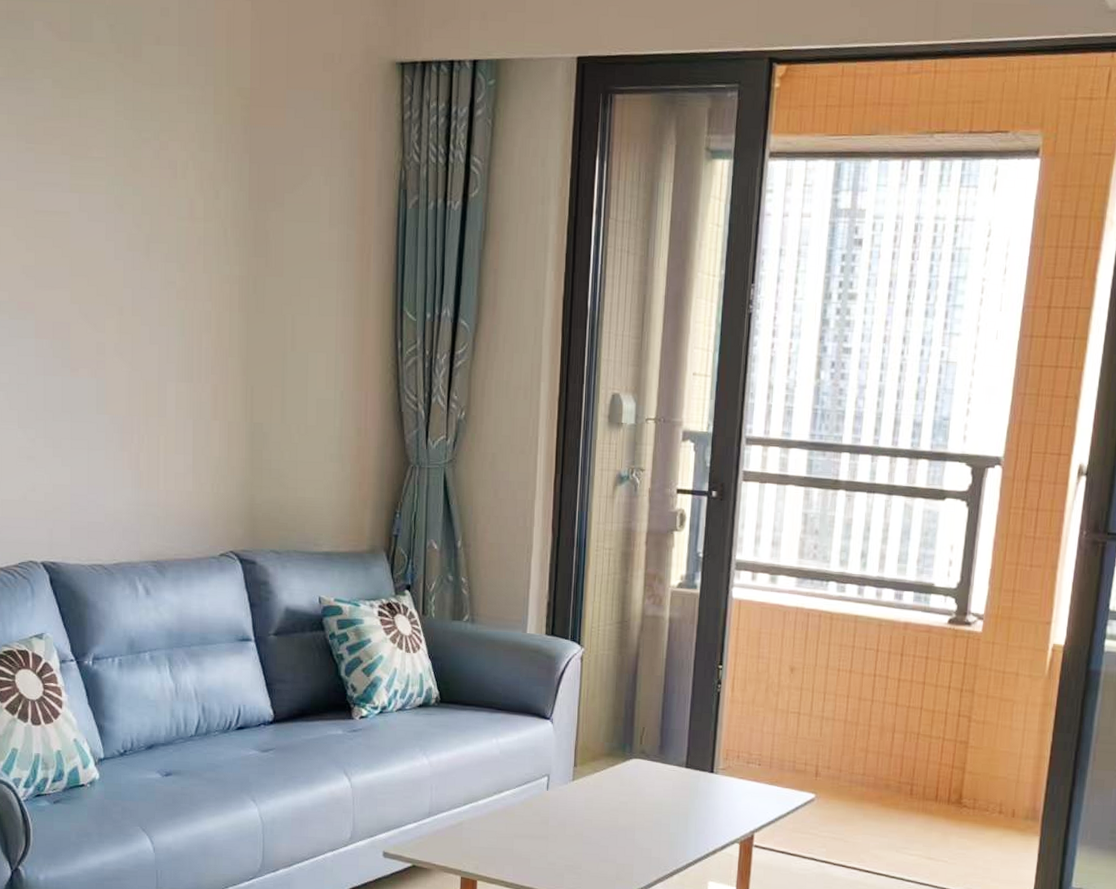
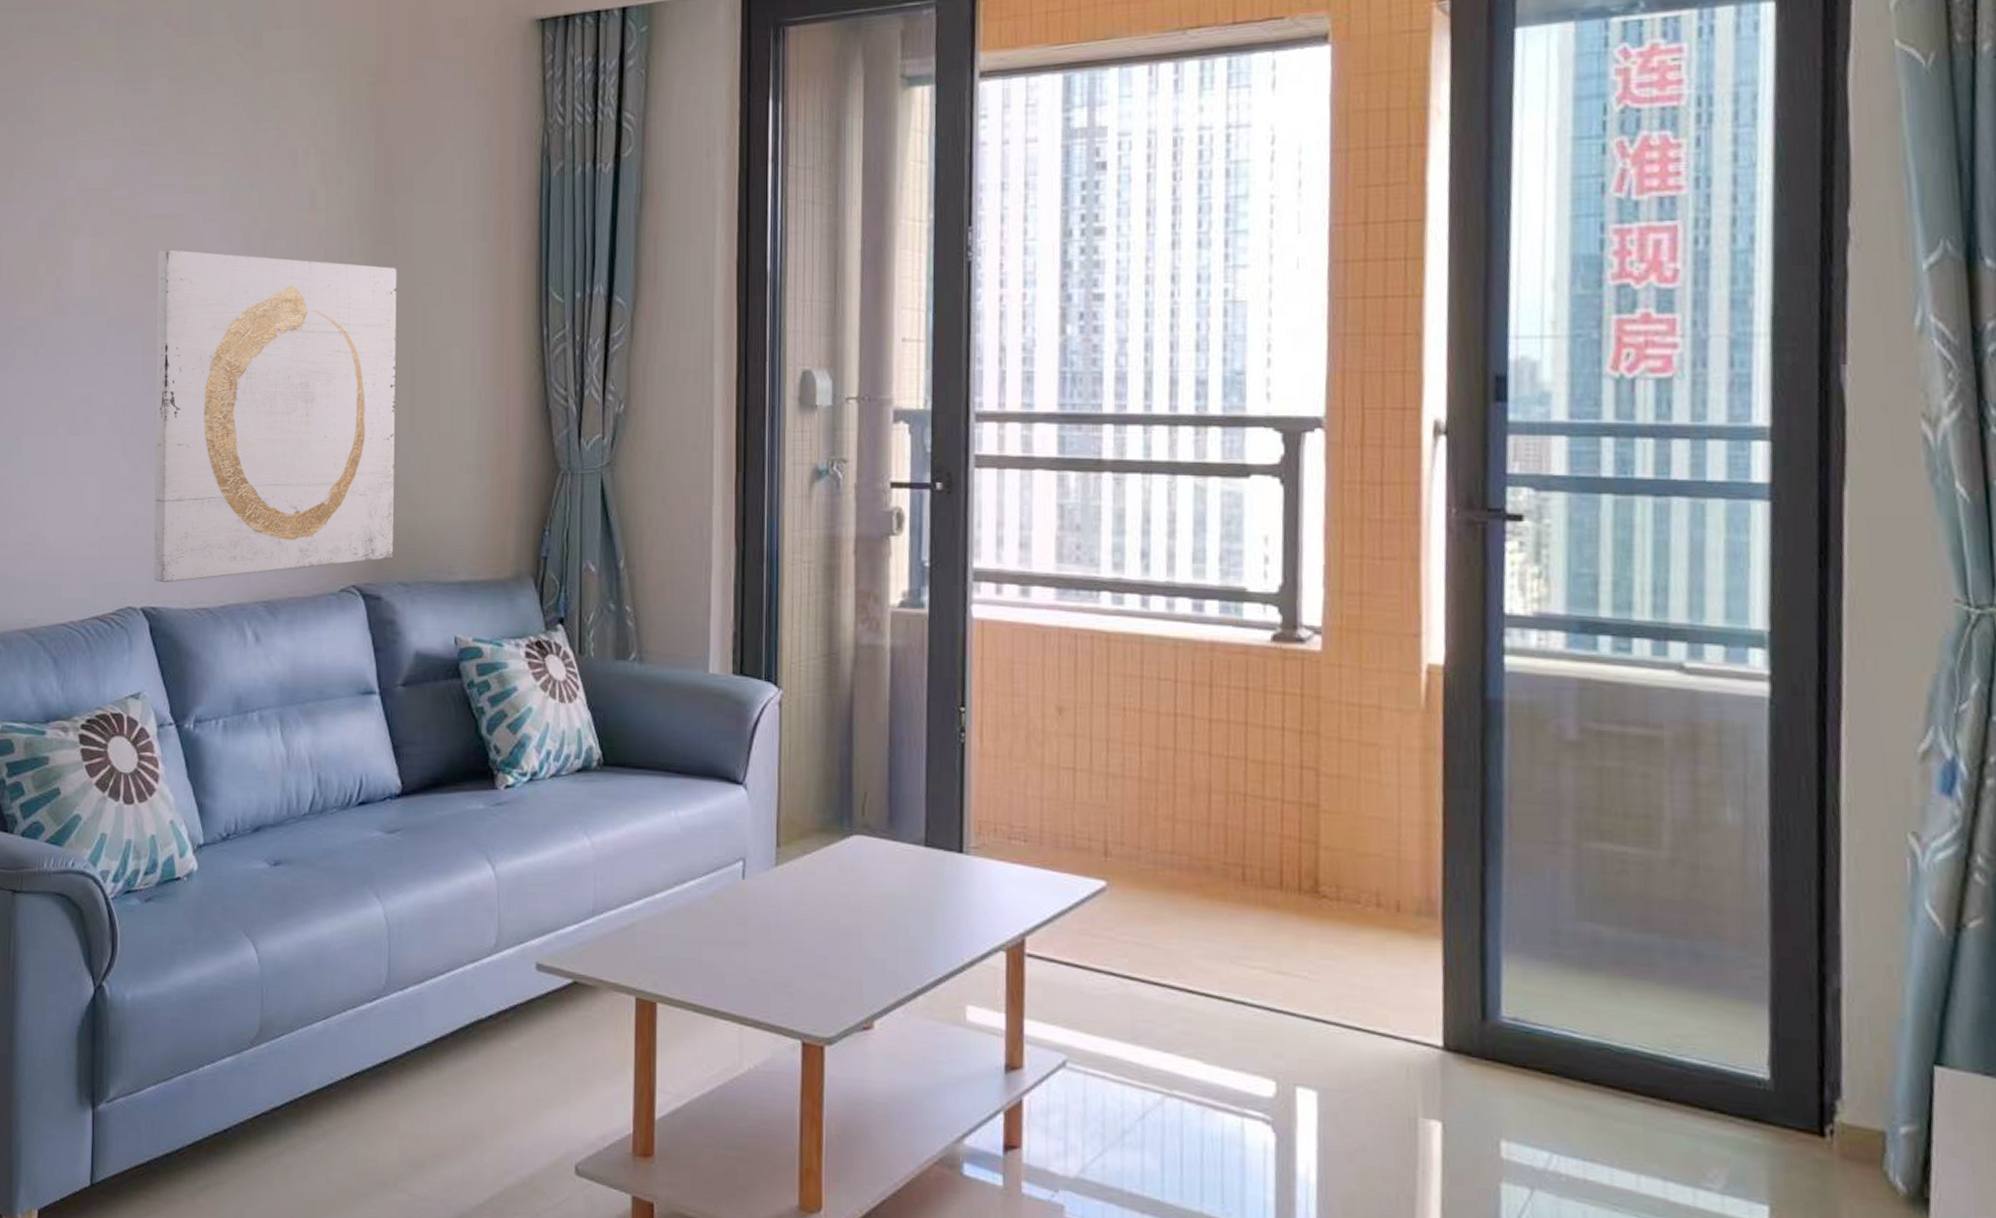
wall art: none [46,244,270,542] -> present [153,250,397,583]

